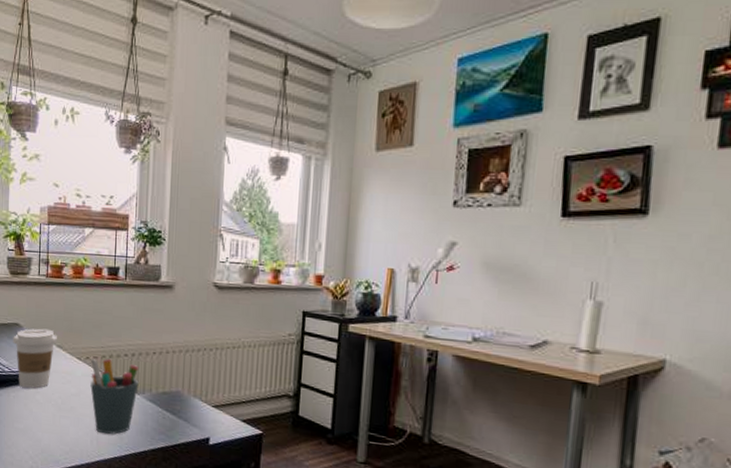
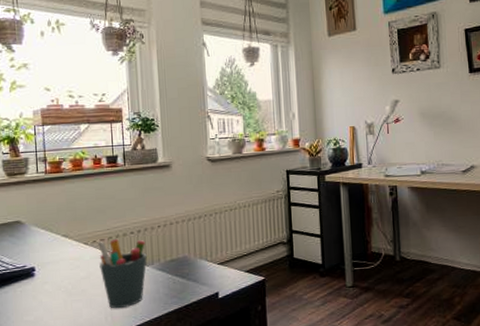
coffee cup: present [13,328,57,389] -> none [15,221,62,281]

